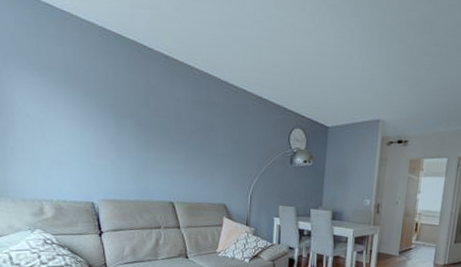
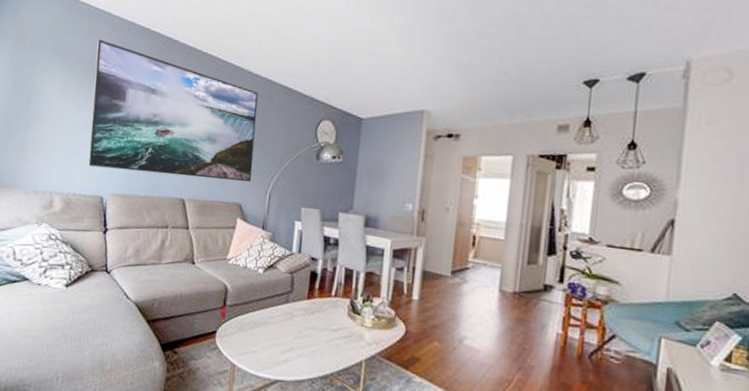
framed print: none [68,44,236,185] -> present [88,39,258,183]

